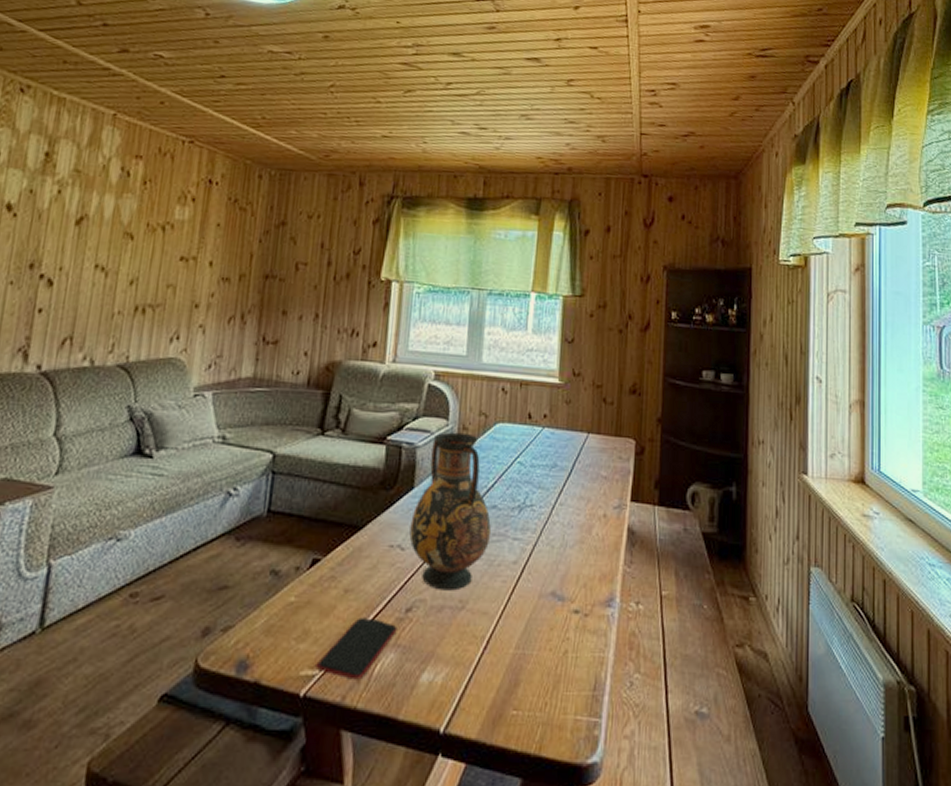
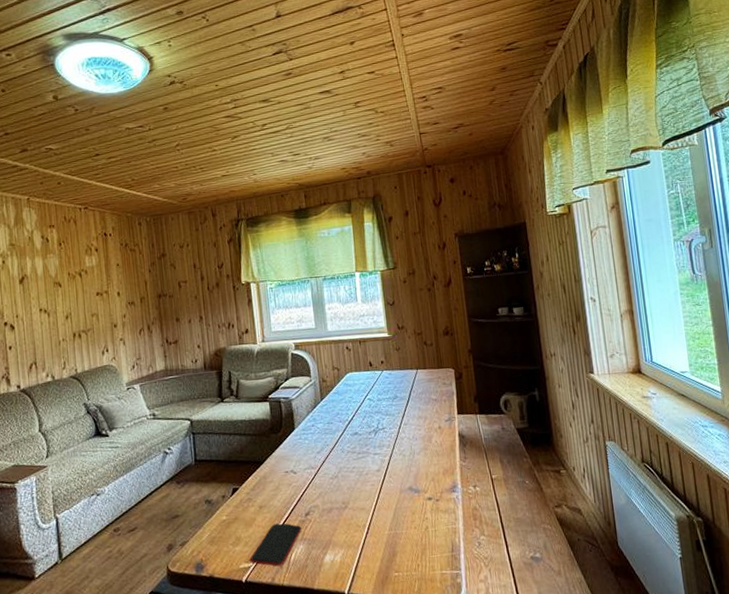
vase: present [409,432,491,591] -> none [297,384,357,498]

